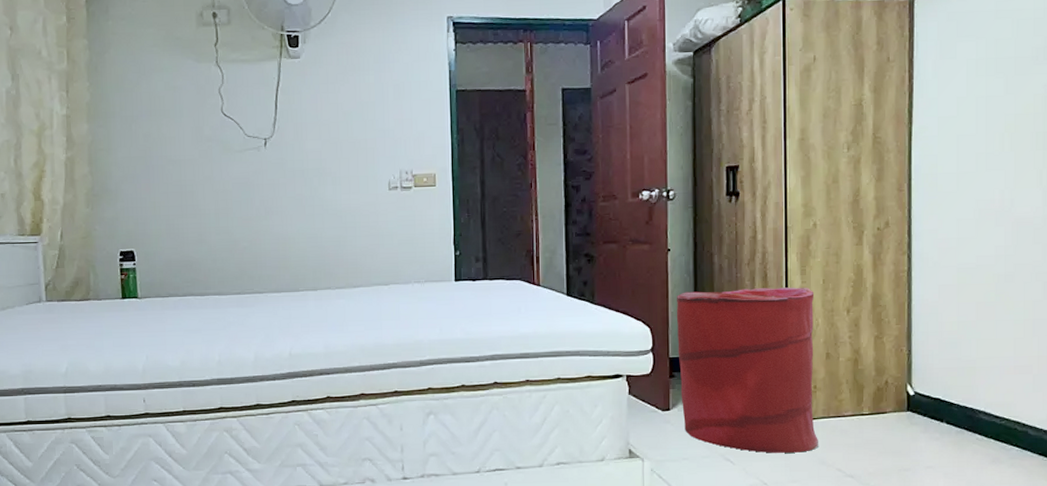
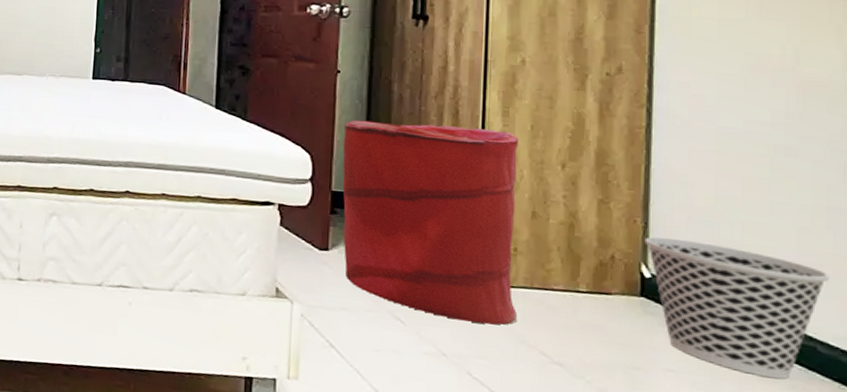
wastebasket: none [909,360,1036,461] -> present [644,237,831,380]

